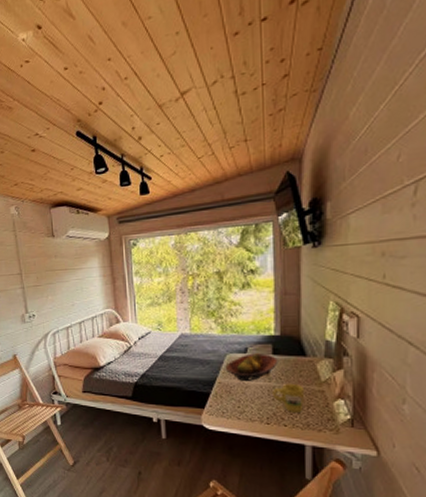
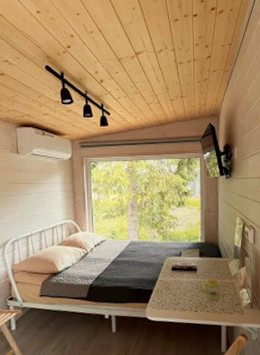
fruit bowl: present [225,353,278,382] -> none [165,256,203,280]

